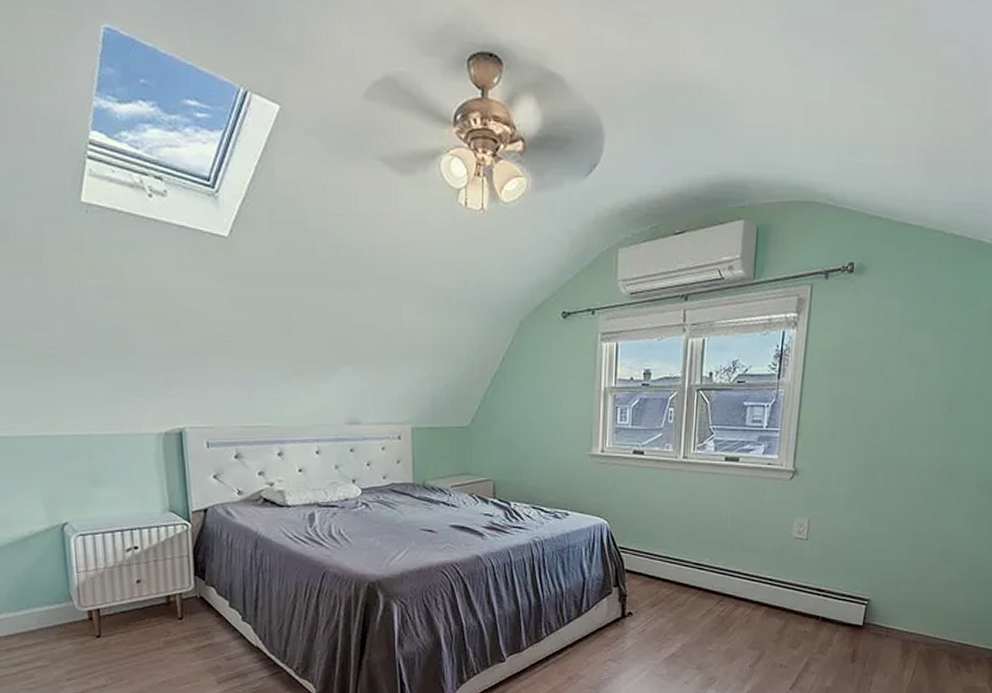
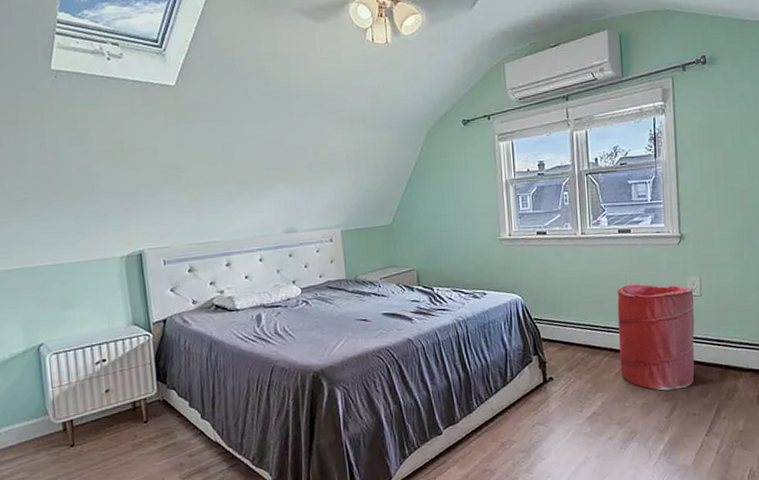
laundry hamper: none [707,519,800,638] -> present [617,284,695,391]

